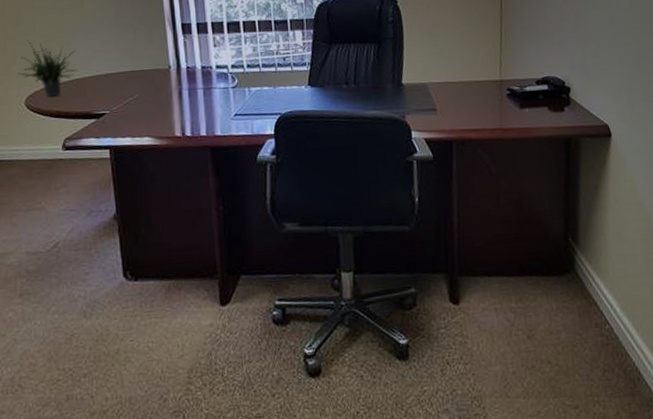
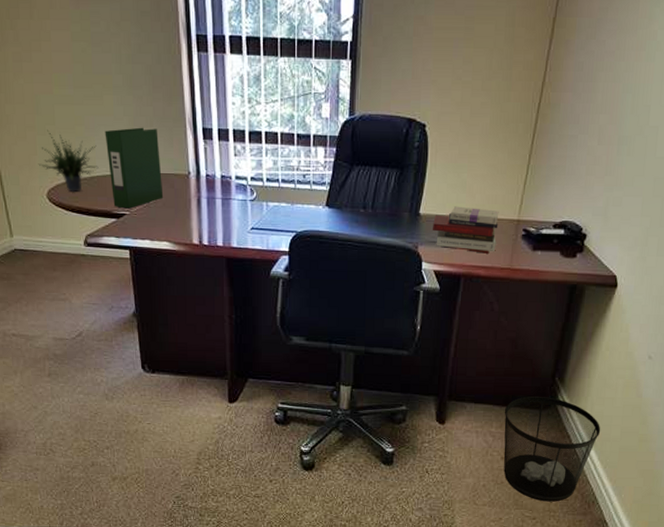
binder: none [85,28,144,108] -> present [104,127,164,209]
books: none [417,72,483,117] -> present [433,206,499,254]
waste bin: none [521,260,629,385] -> present [503,396,601,502]

